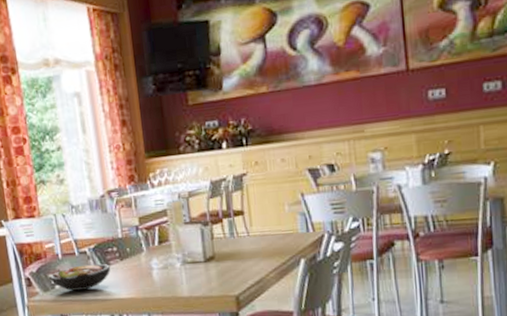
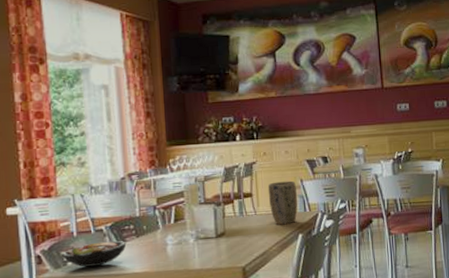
plant pot: none [261,195,299,249] -> present [267,180,298,225]

